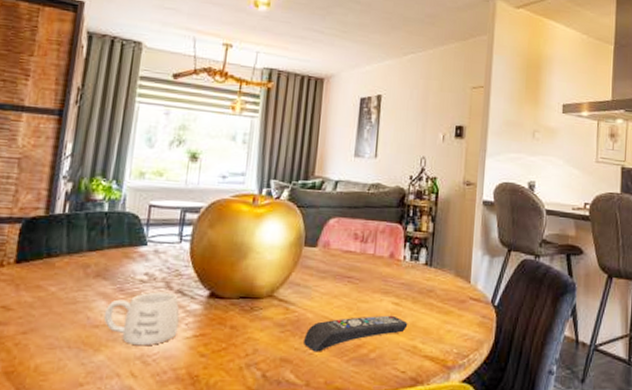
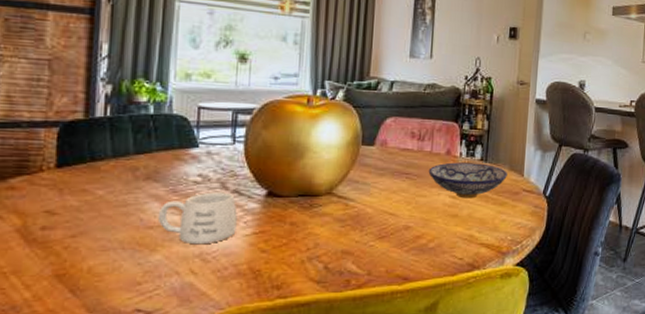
remote control: present [304,315,408,352] -> none [364,208,465,244]
bowl: none [371,266,453,306] -> present [428,162,507,199]

